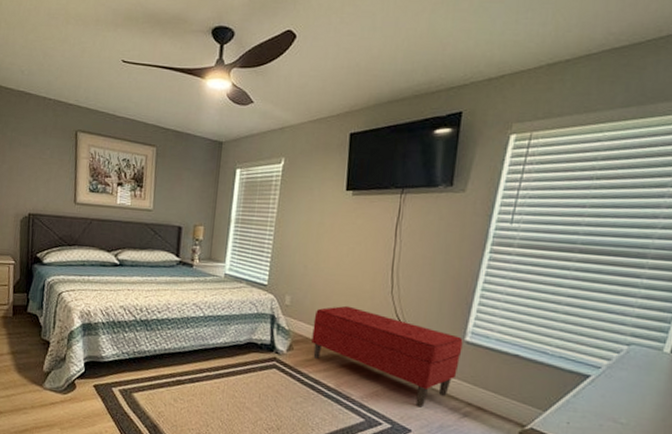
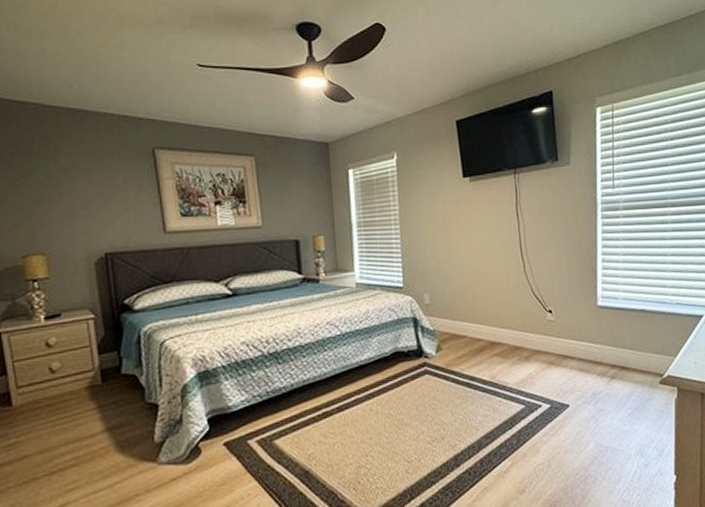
bench: present [311,305,463,408] -> none [456,293,598,380]

